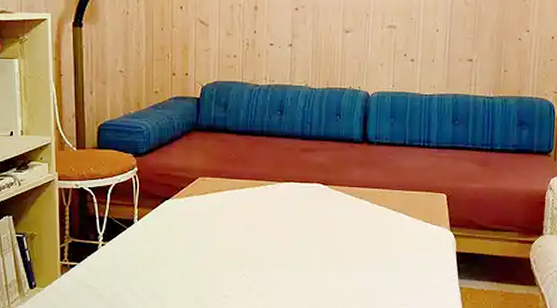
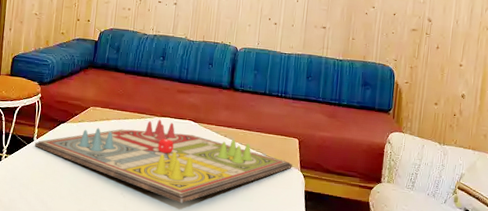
gameboard: none [136,185,441,279] -> present [35,119,292,204]

